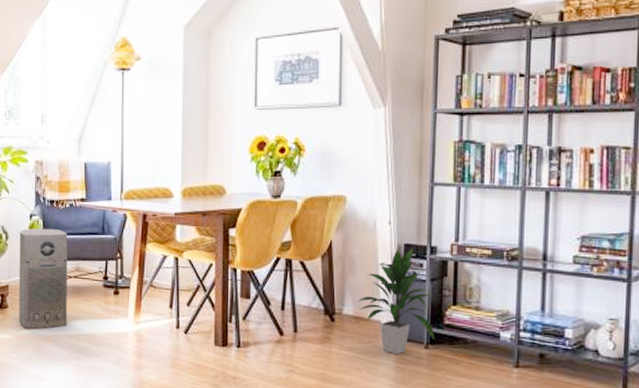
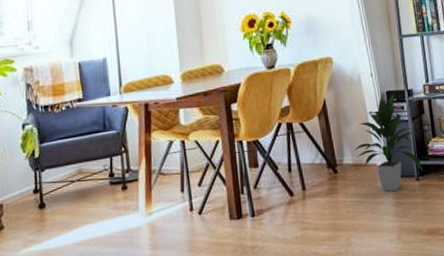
air purifier: present [18,228,68,329] -> none [11,134,74,247]

